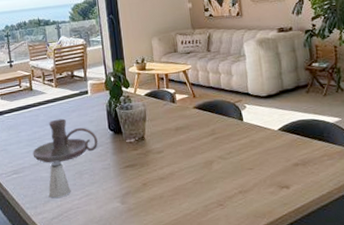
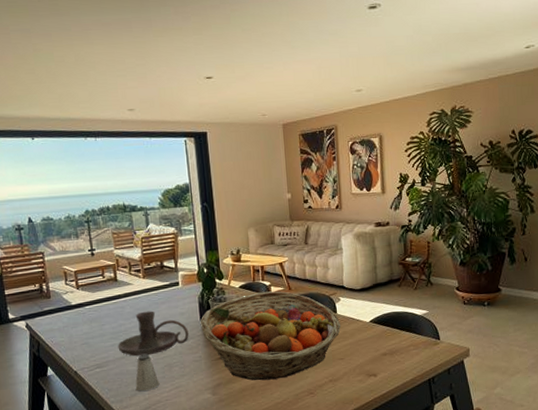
fruit basket: none [108,98,249,190] -> present [200,291,341,381]

